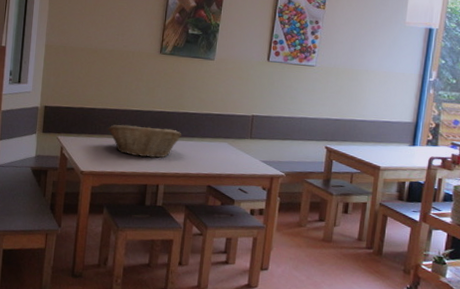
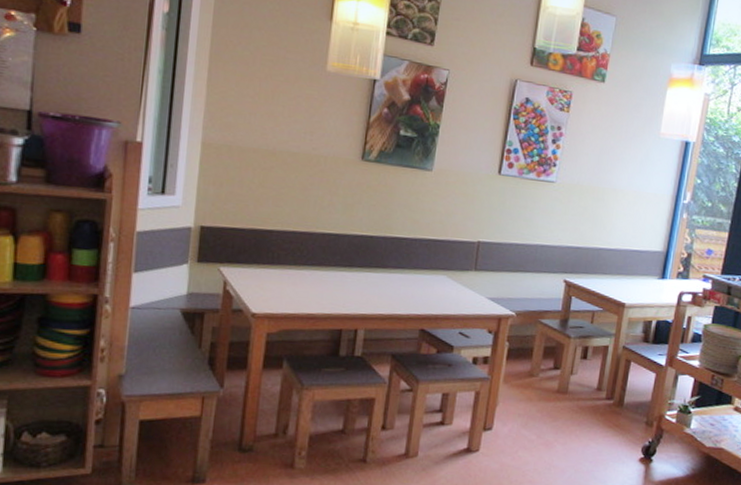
fruit basket: present [108,124,182,158] -> none [290,252,389,295]

